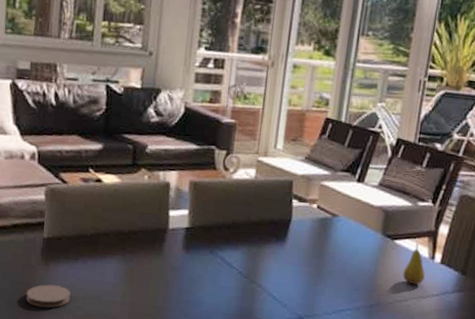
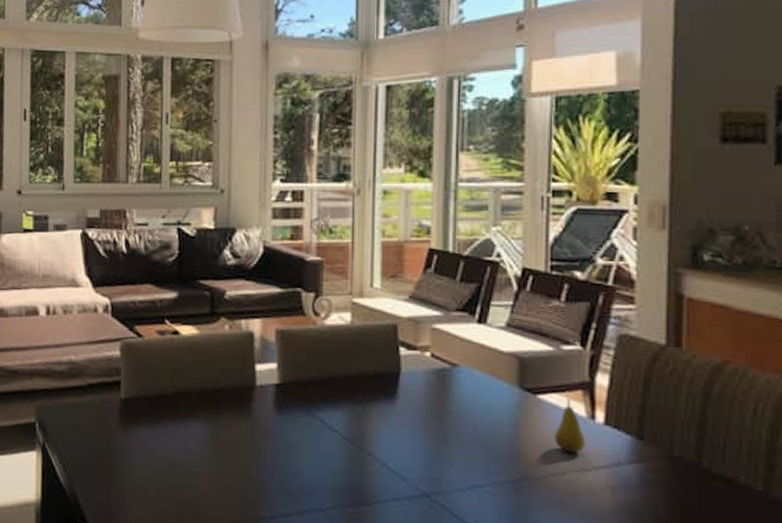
coaster: present [25,284,70,308] -> none [105,452,152,480]

